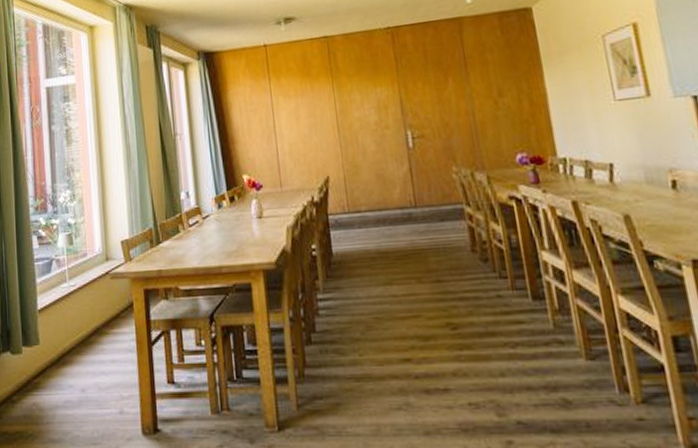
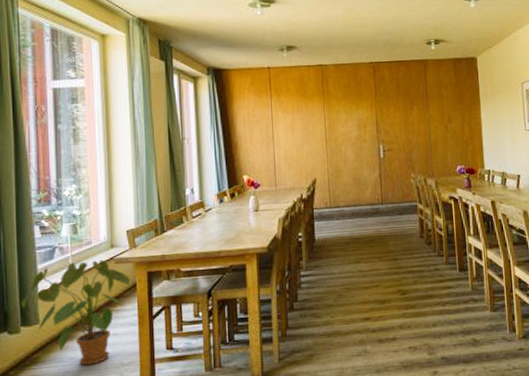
house plant: none [22,274,128,396] -> present [21,260,131,366]

